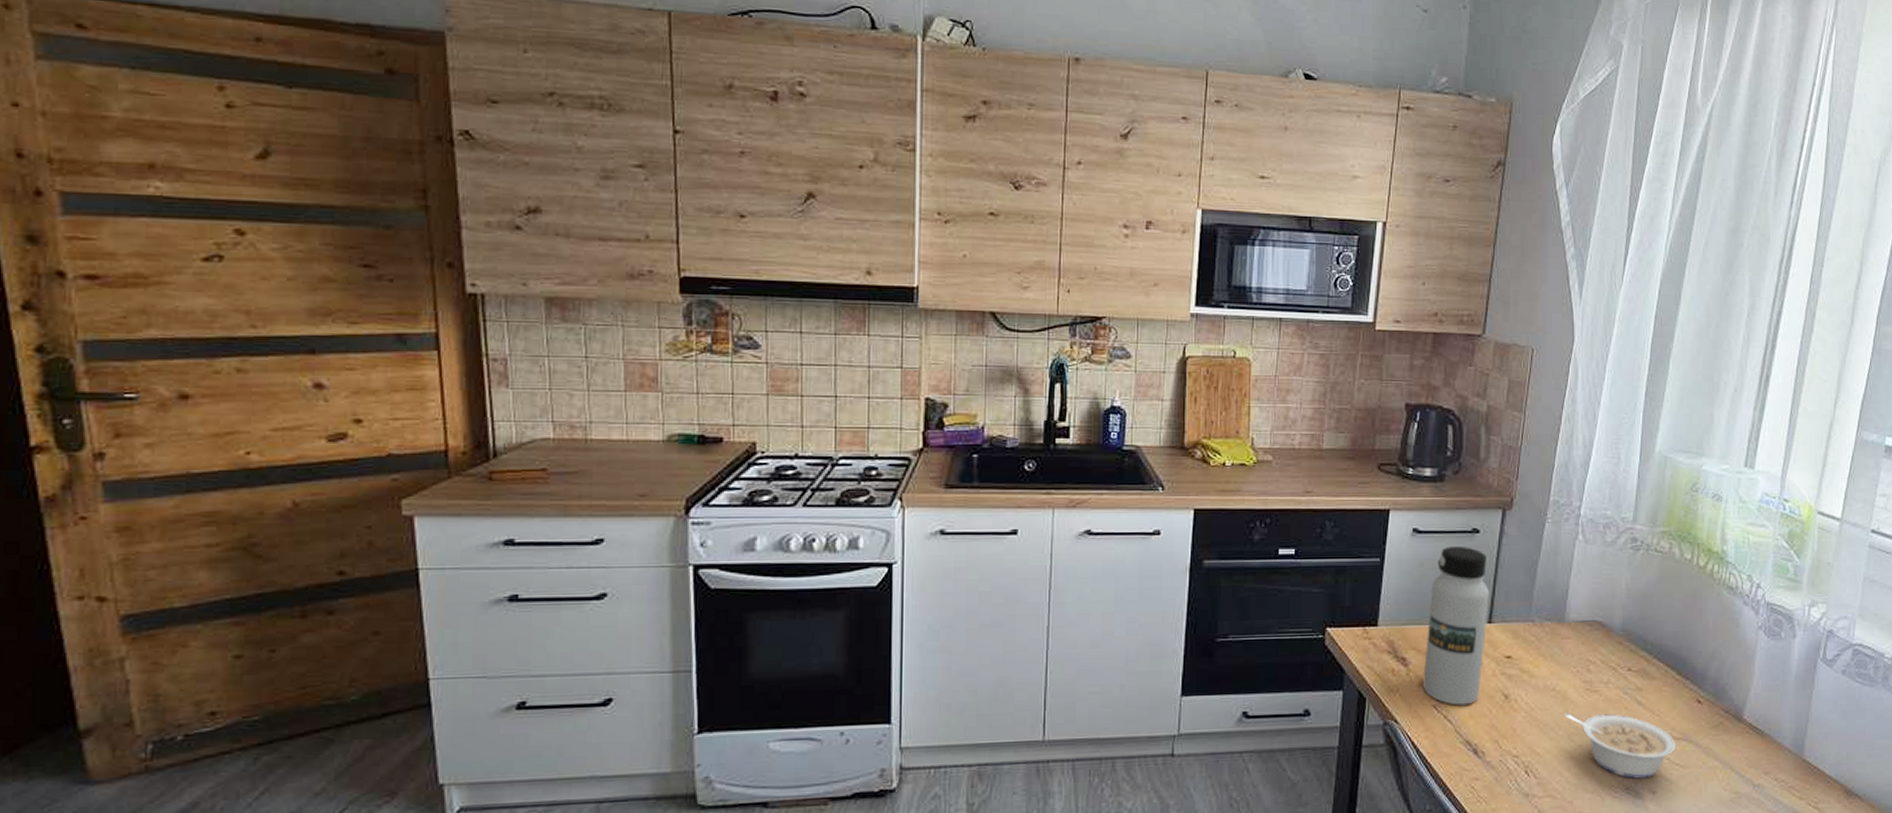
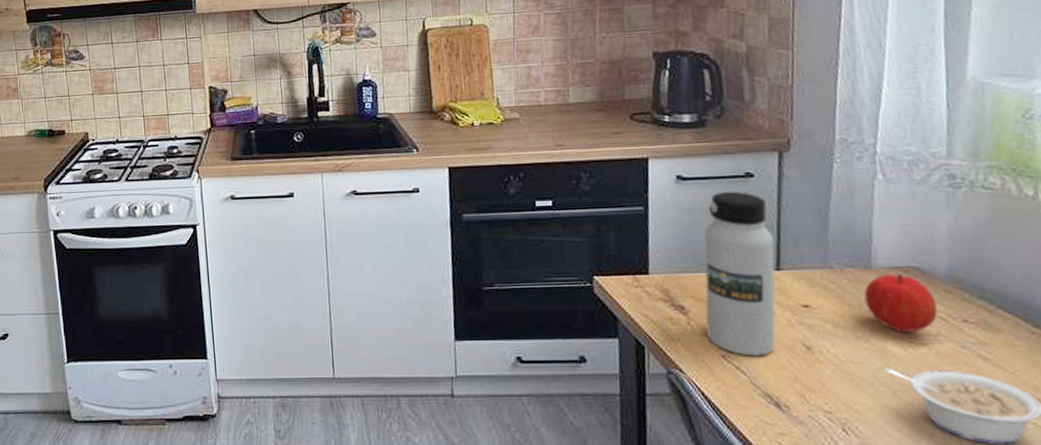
fruit: none [1556,626,1610,681] -> present [863,273,938,332]

